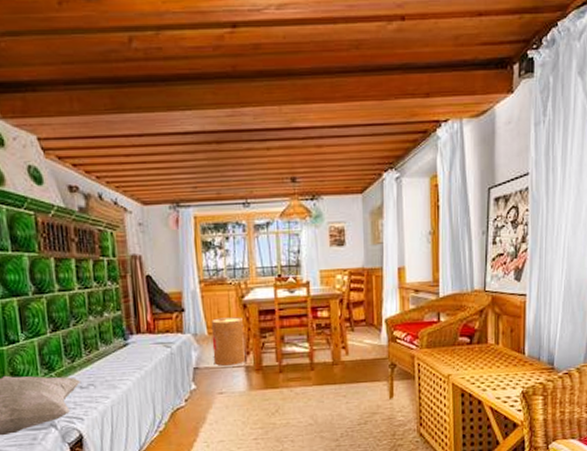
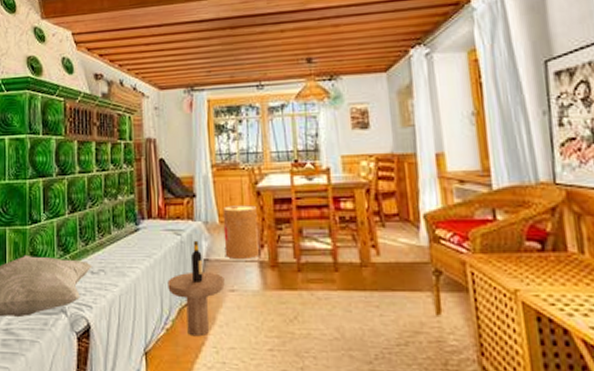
side table: none [159,351,214,435] -> present [168,240,225,337]

